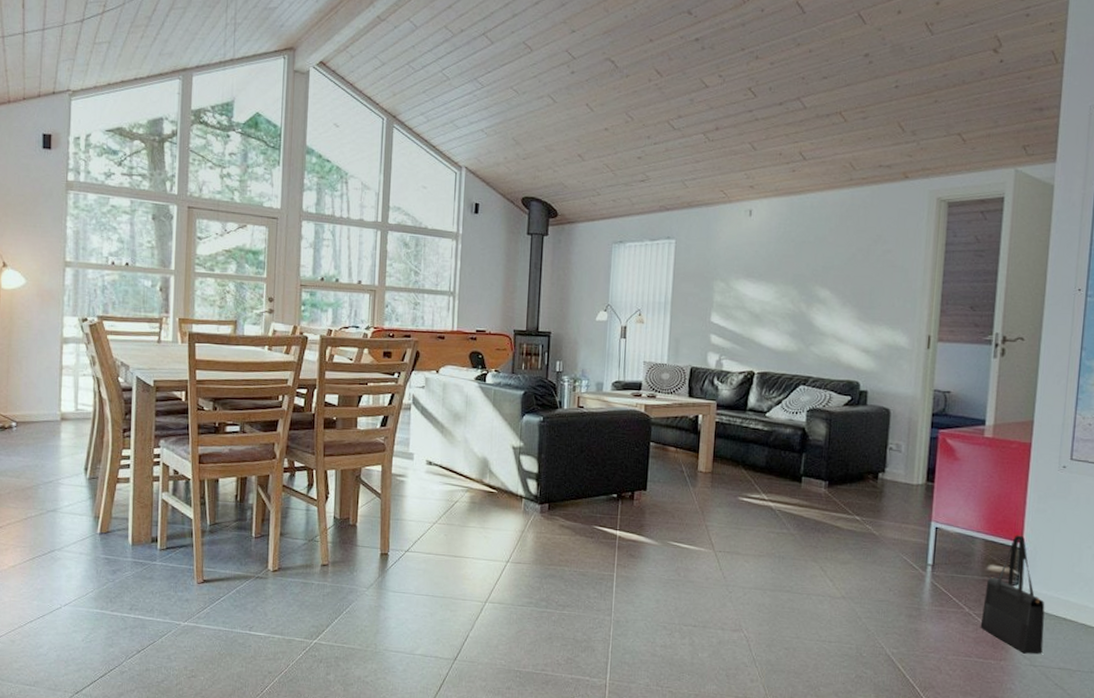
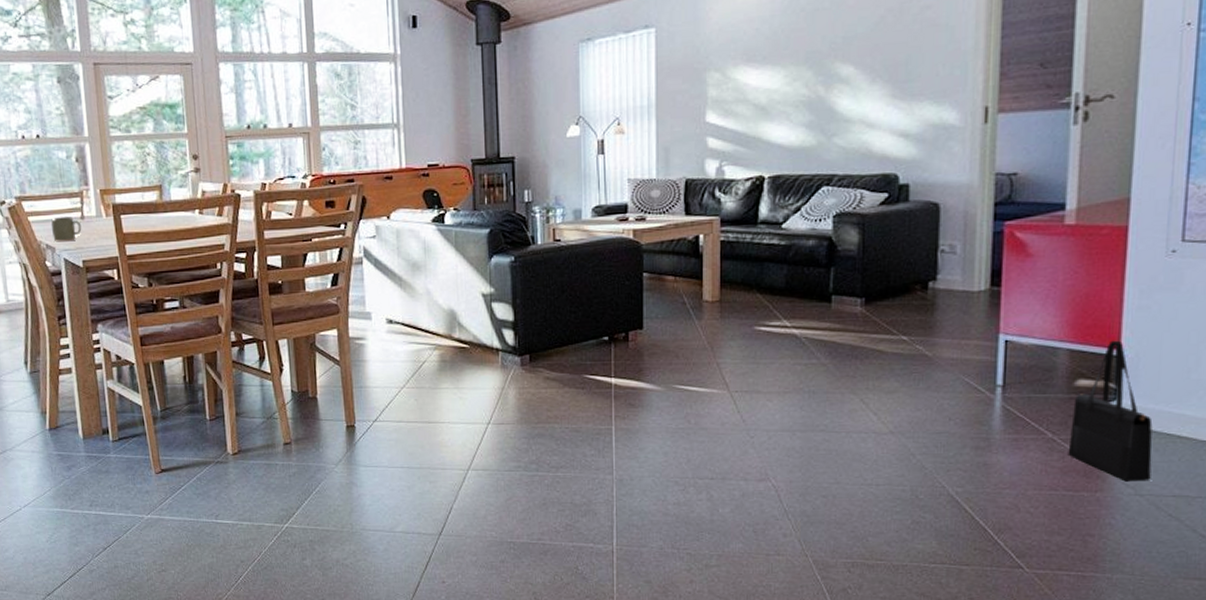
mug: none [128,338,157,362] -> present [51,216,82,242]

